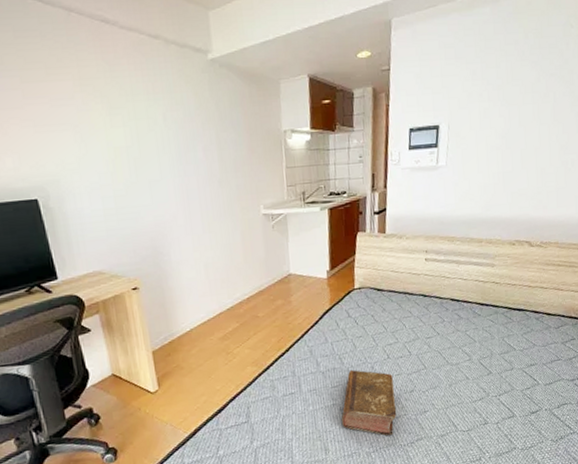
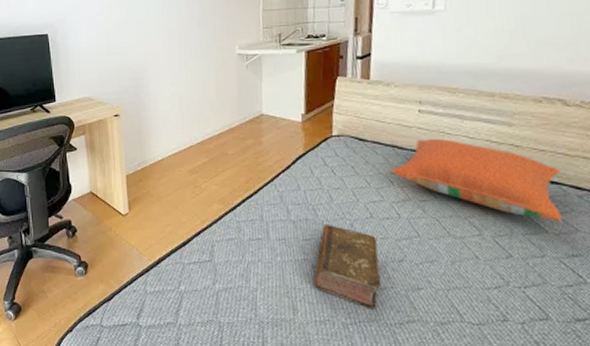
pillow: none [403,282,526,341] -> present [390,139,562,221]

